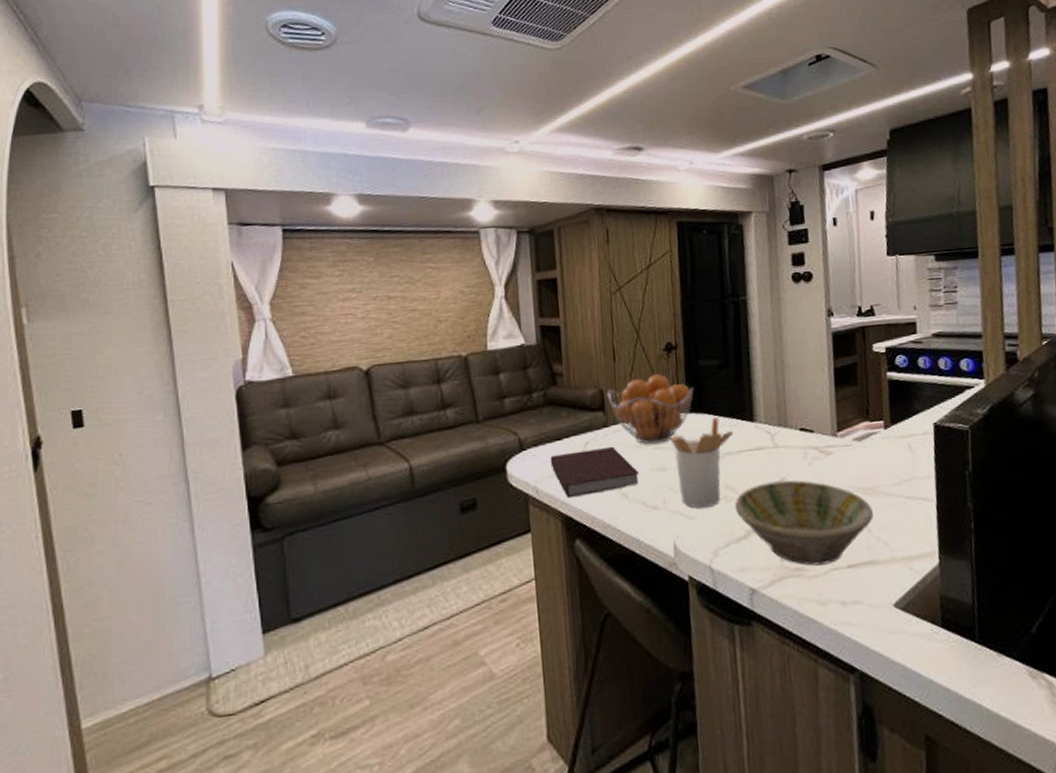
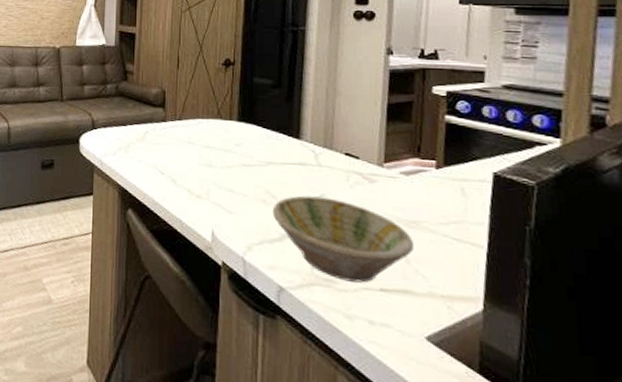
notebook: present [550,446,640,497] -> none [115,137,189,175]
fruit basket: present [607,374,693,445] -> none [168,84,245,144]
utensil holder: present [670,417,733,508] -> none [219,129,278,206]

